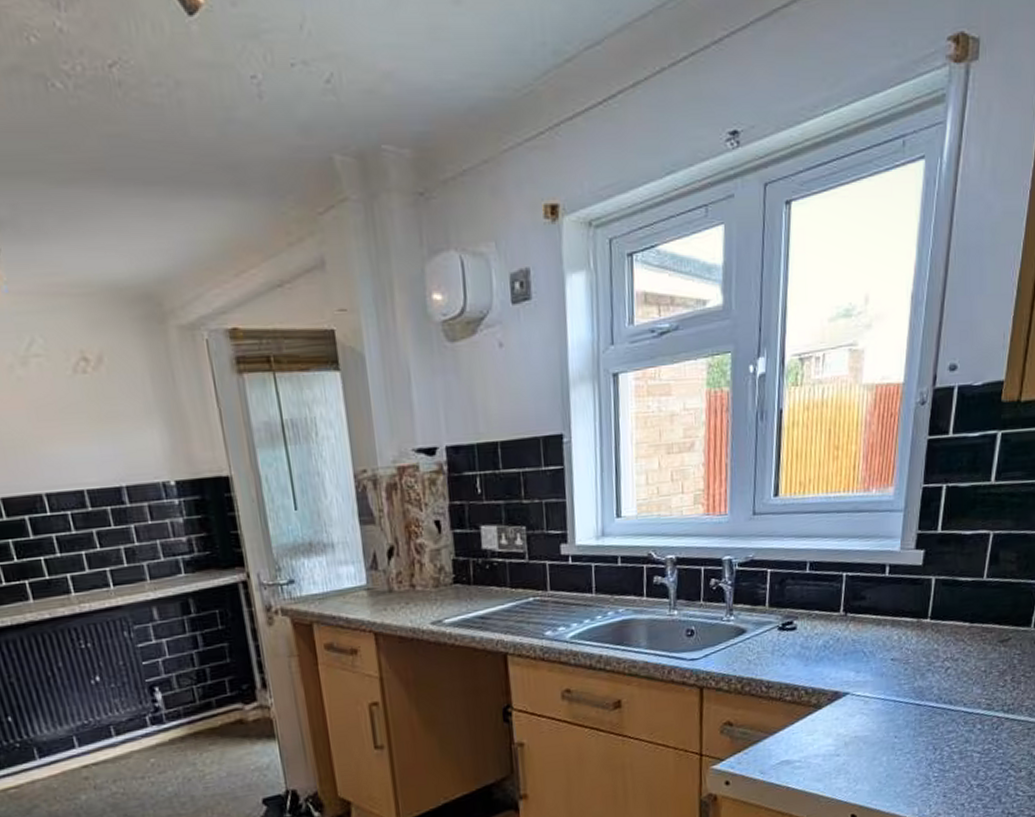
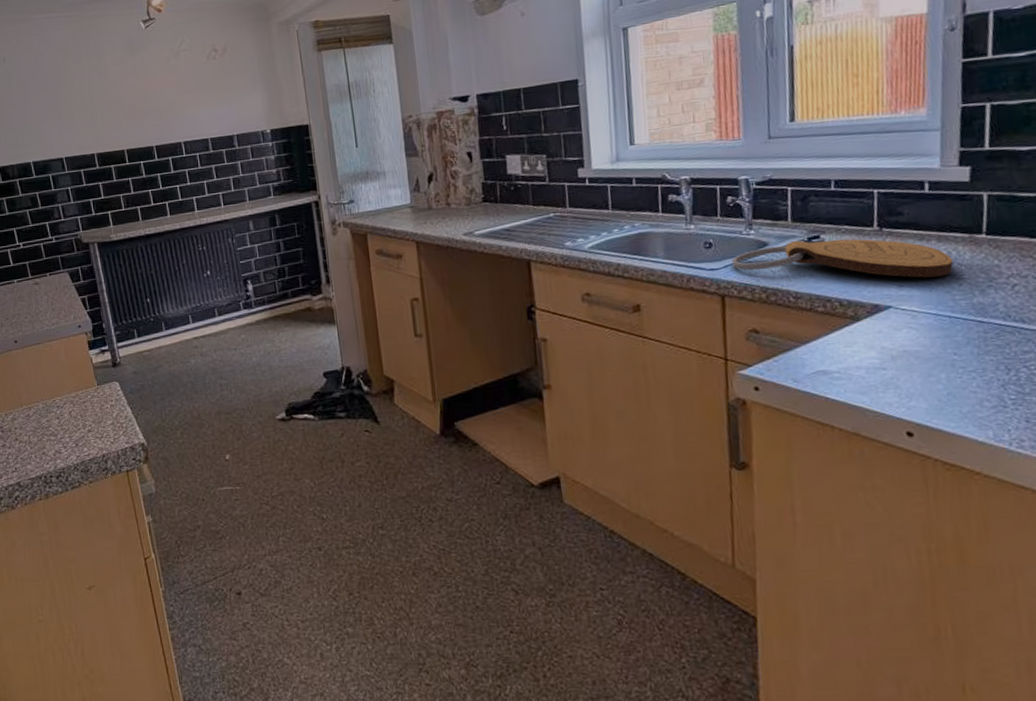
cutting board: none [712,624,903,663] -> present [732,238,954,278]

